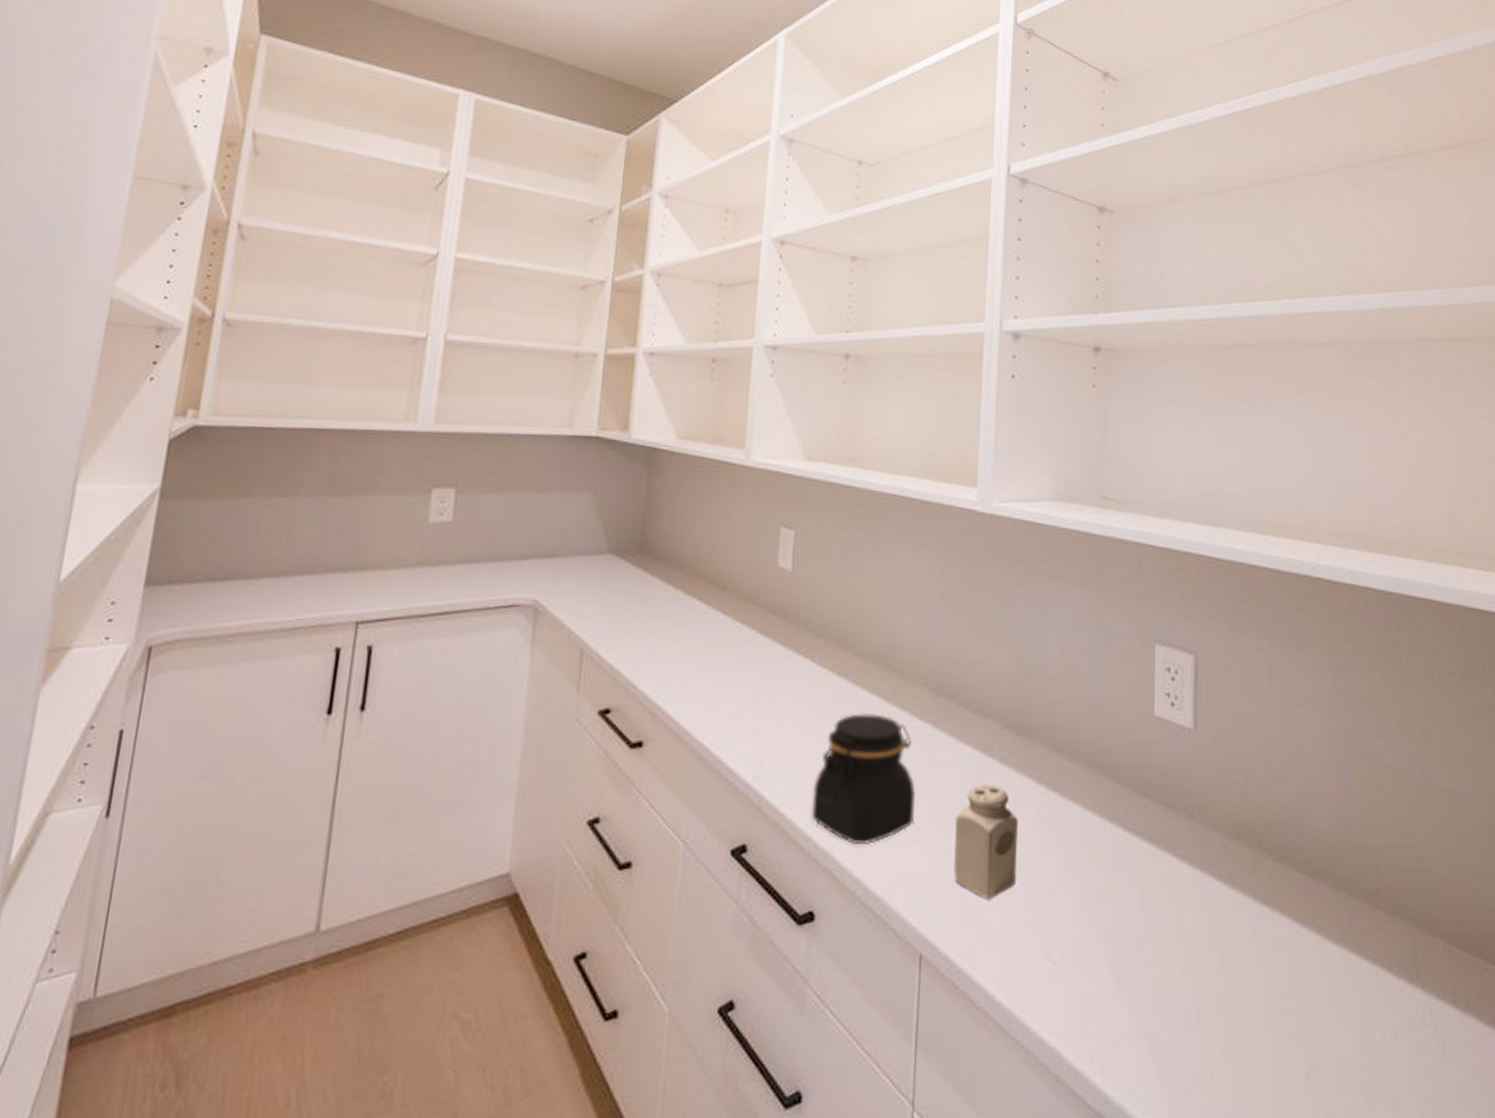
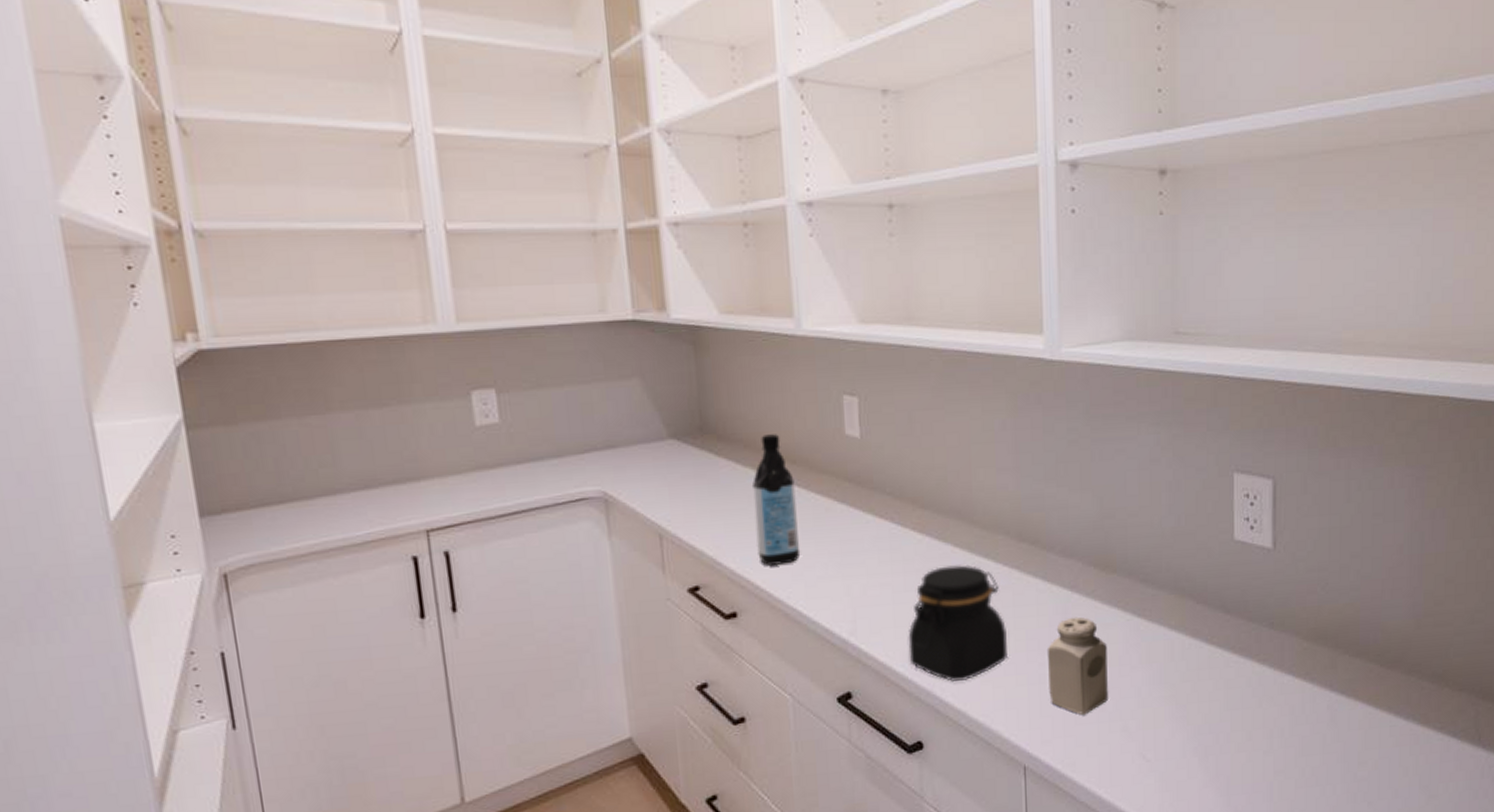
water bottle: none [674,559,722,694] -> present [751,434,801,566]

